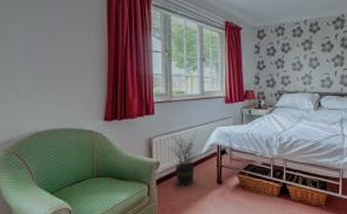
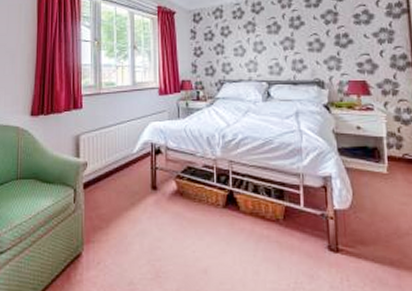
potted plant: present [169,134,198,186] -> none [98,130,130,192]

